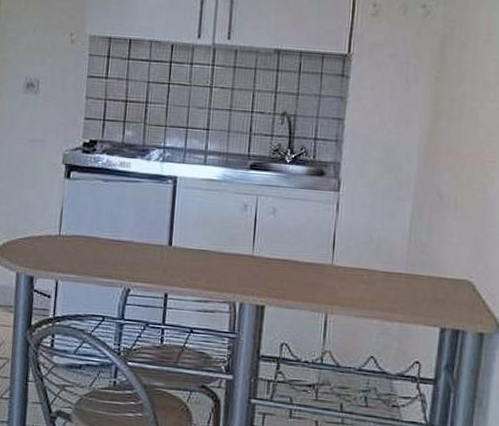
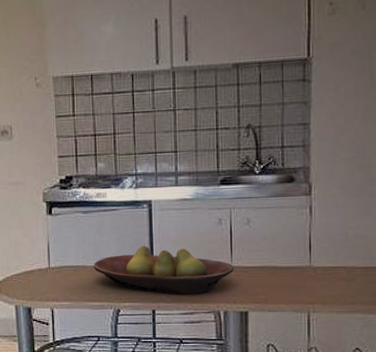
fruit bowl: none [107,223,255,282] -> present [93,245,235,294]

